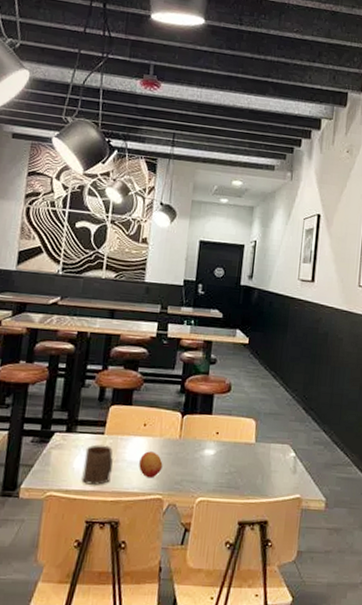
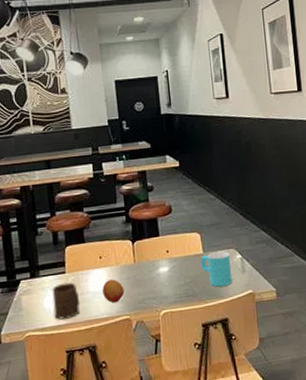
cup: none [250,444,284,484] -> present [200,251,233,287]

